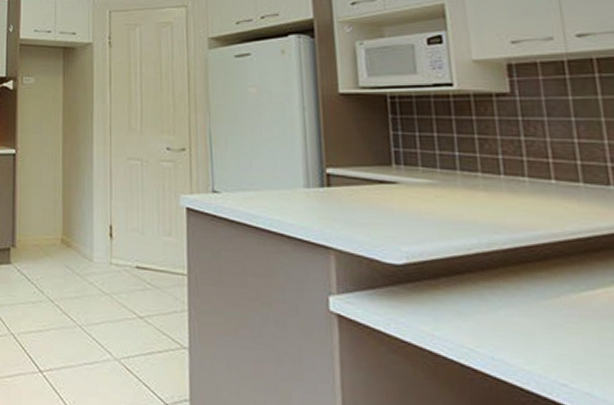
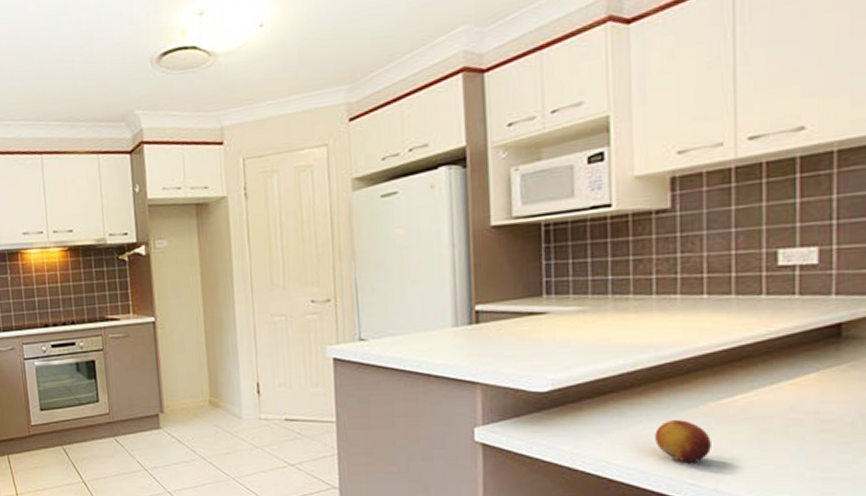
fruit: none [517,309,579,360] -> present [655,420,711,463]

